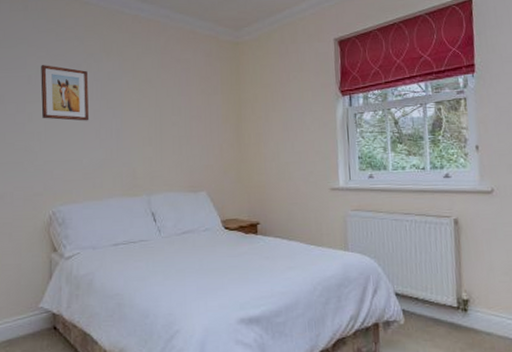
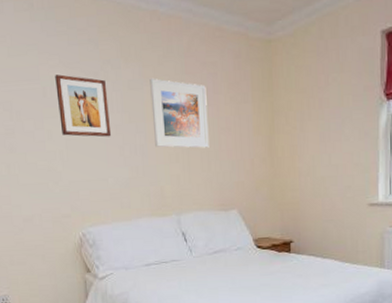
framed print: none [128,70,181,134] -> present [150,78,209,148]

